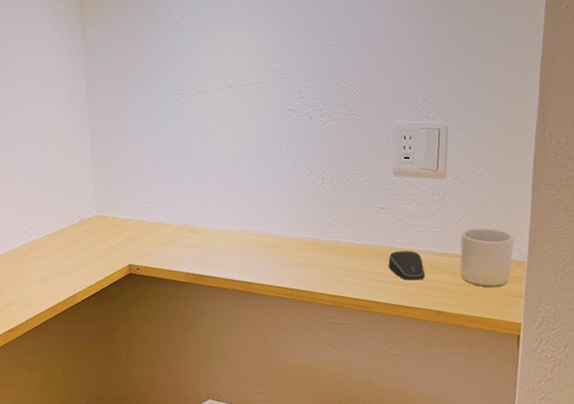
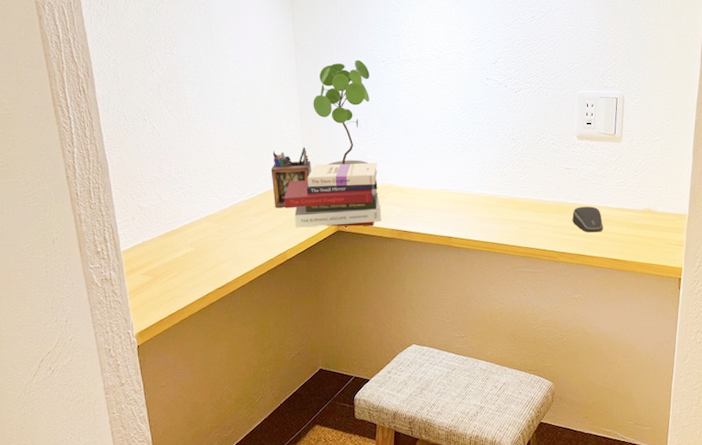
desk organizer: none [61,184,102,248] -> present [271,147,311,208]
books: none [74,201,175,270] -> present [284,162,381,228]
potted plant: none [104,92,164,204] -> present [313,59,370,165]
mug: present [460,228,515,288] -> none [632,186,678,238]

